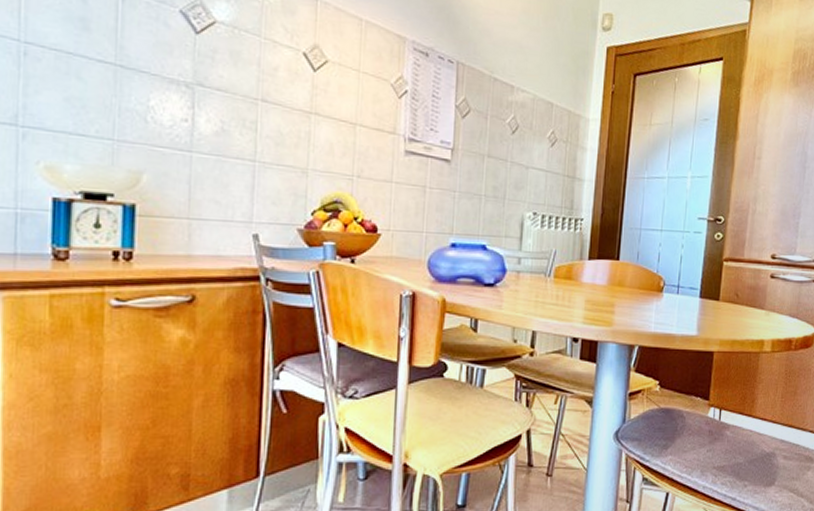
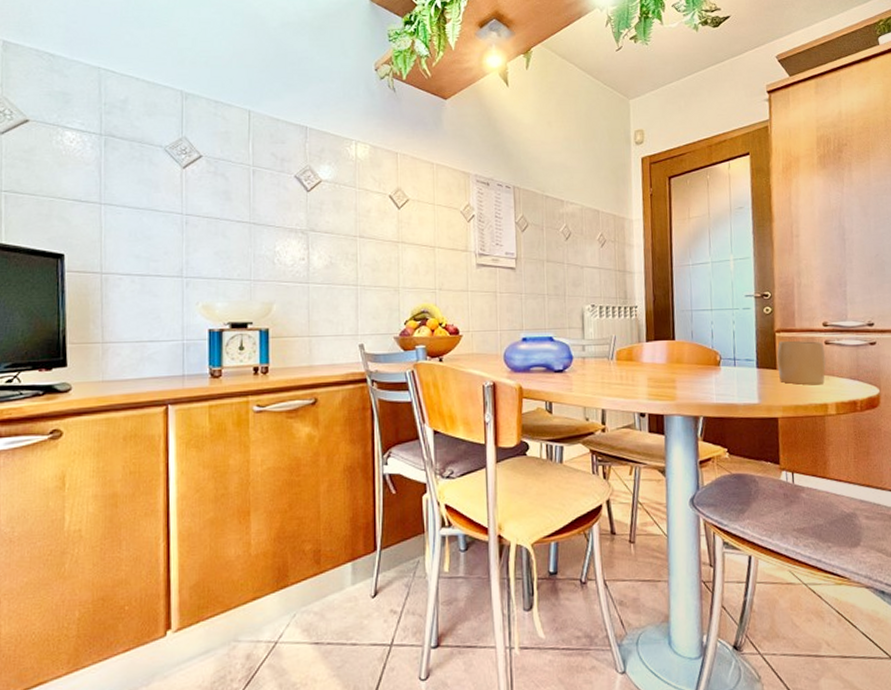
mug: none [720,270,770,320] -> present [776,340,827,385]

